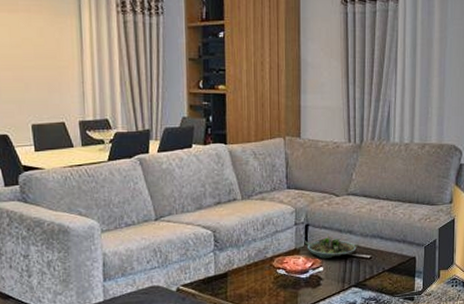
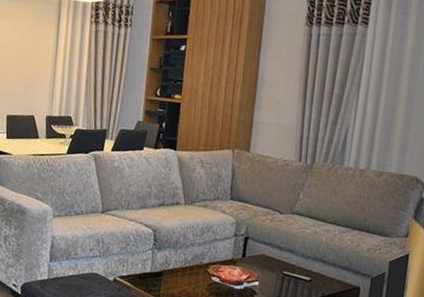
succulent planter: present [305,233,359,259] -> none [243,249,299,275]

